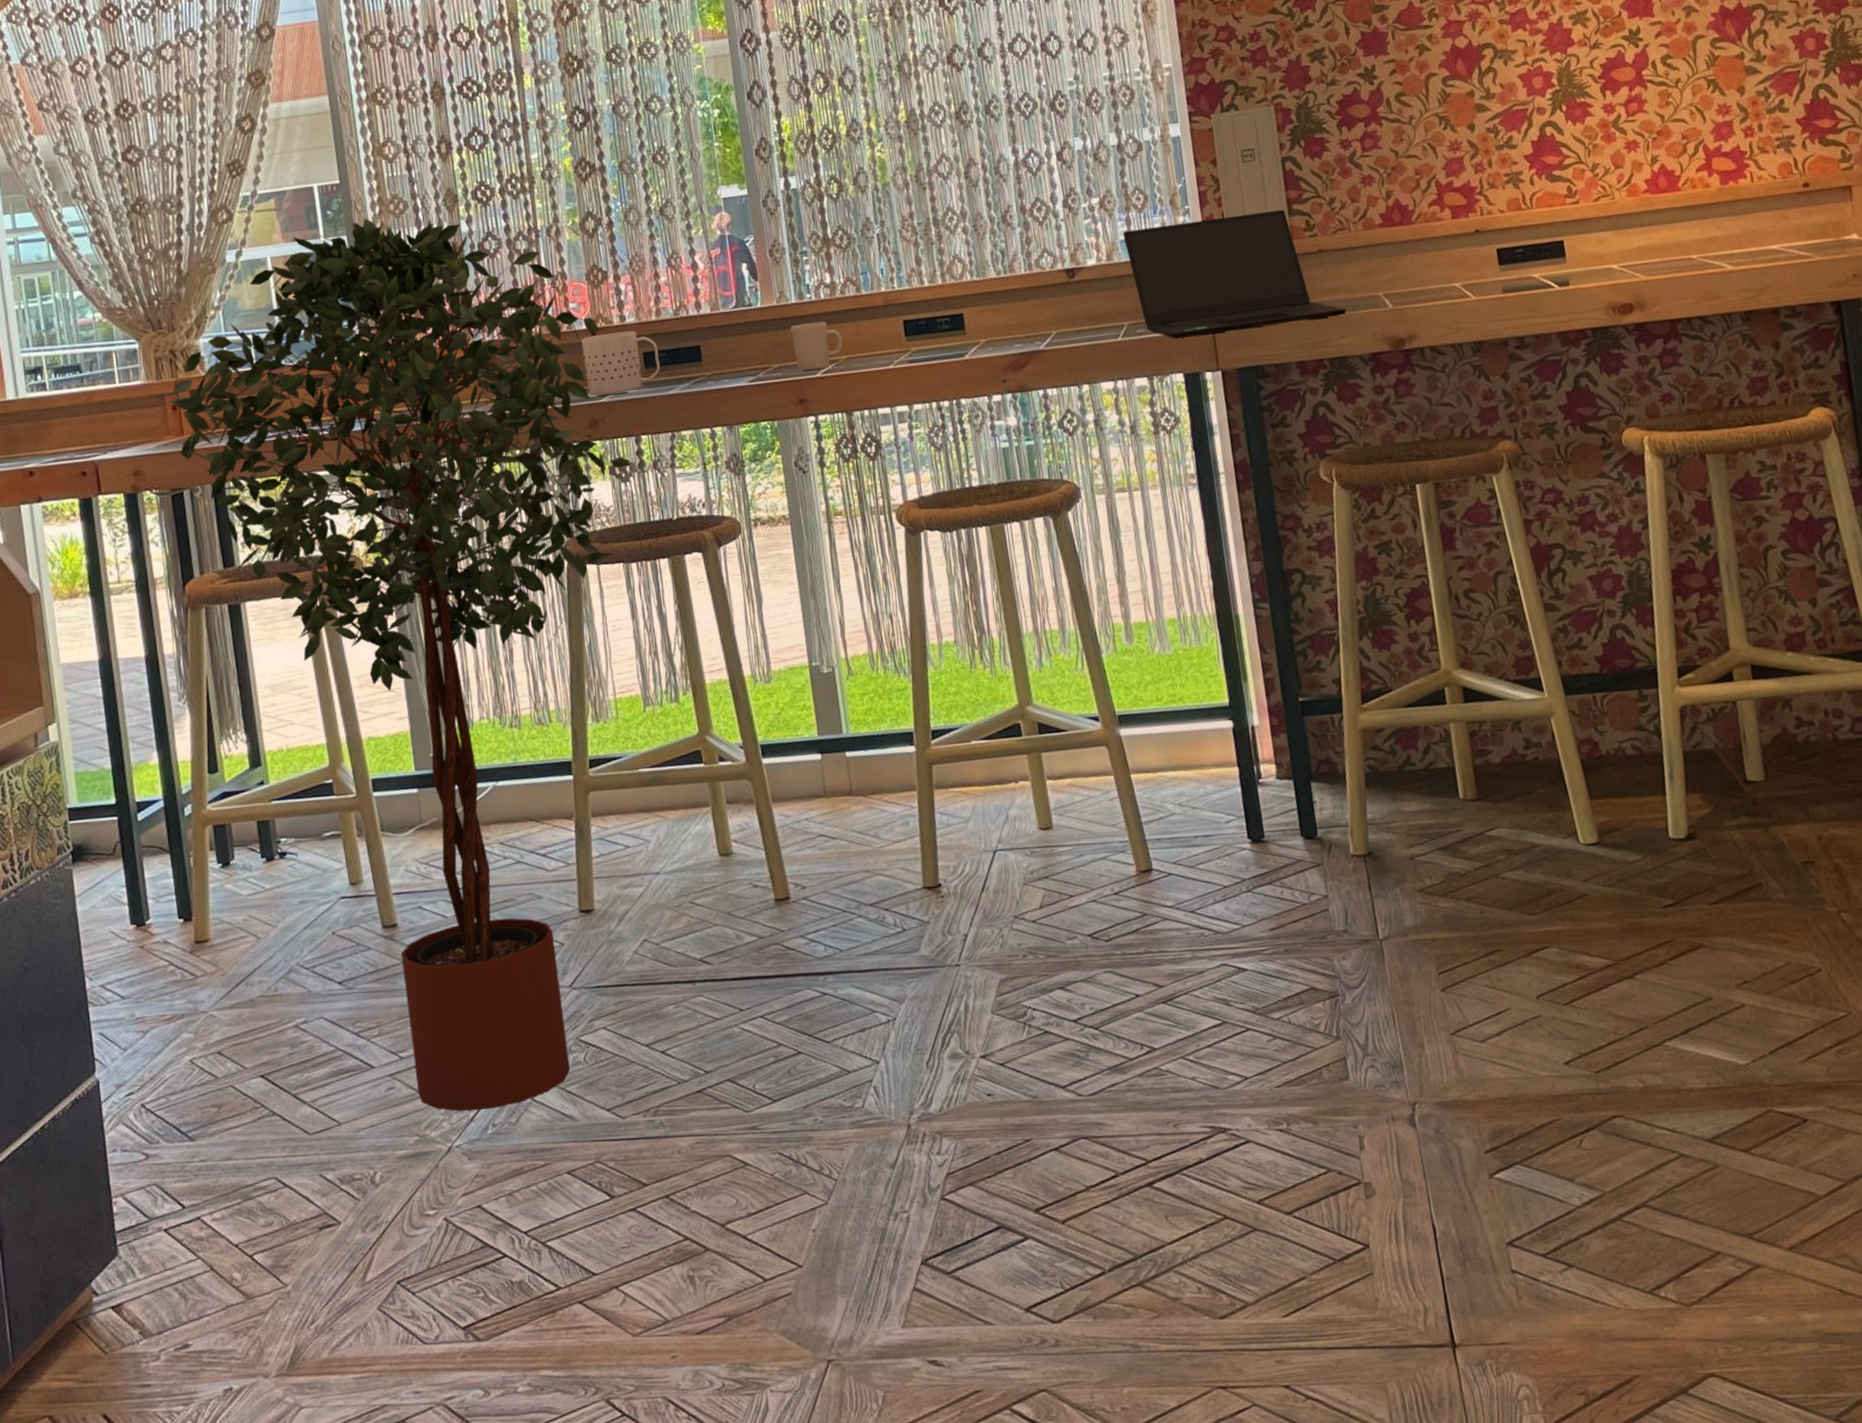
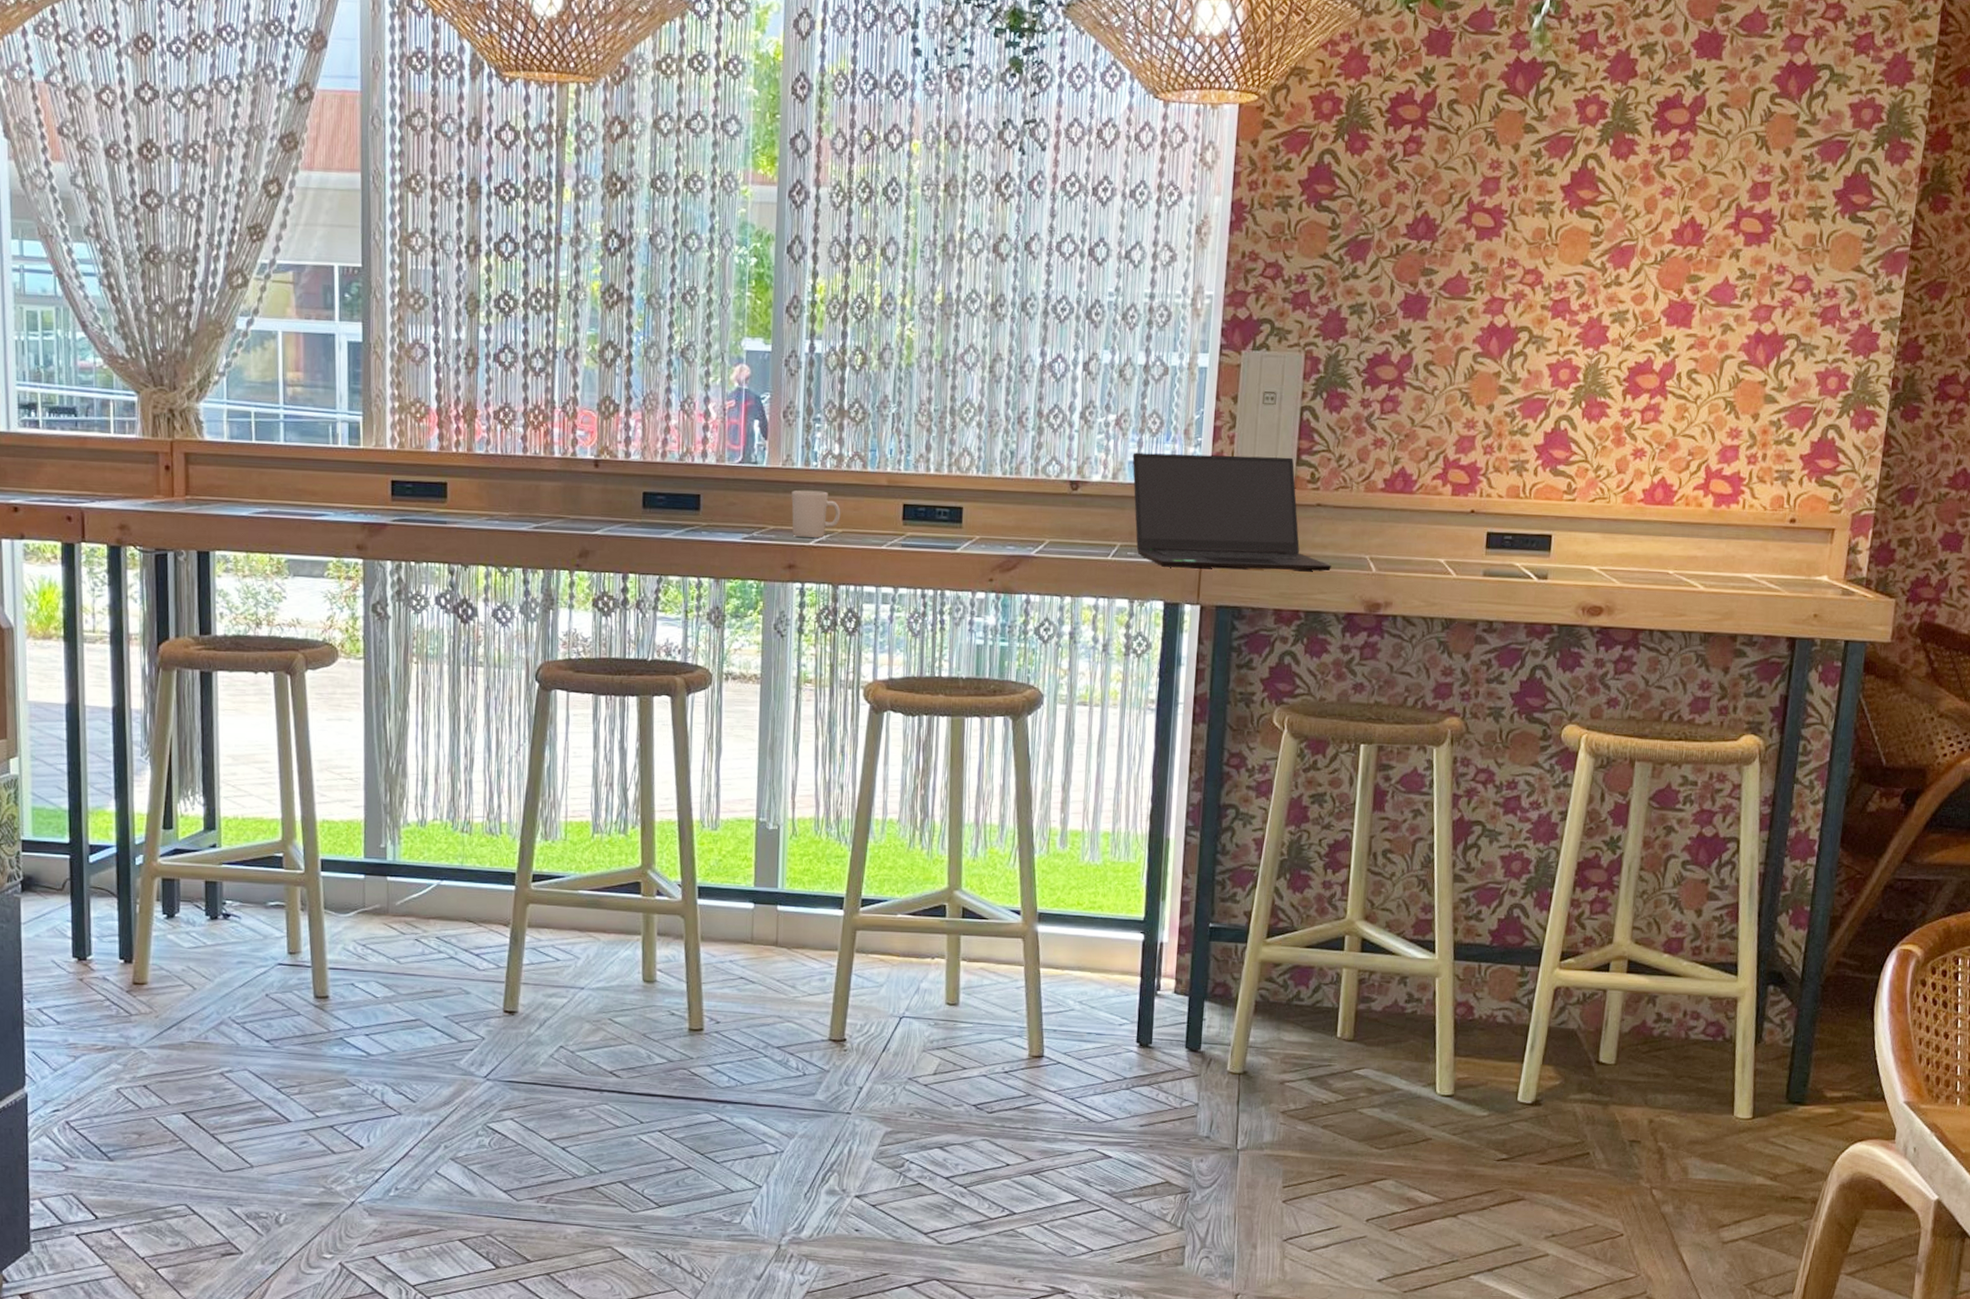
potted tree: present [151,218,631,1111] -> none [145,308,614,1174]
mug: present [581,330,661,396] -> none [582,466,659,529]

